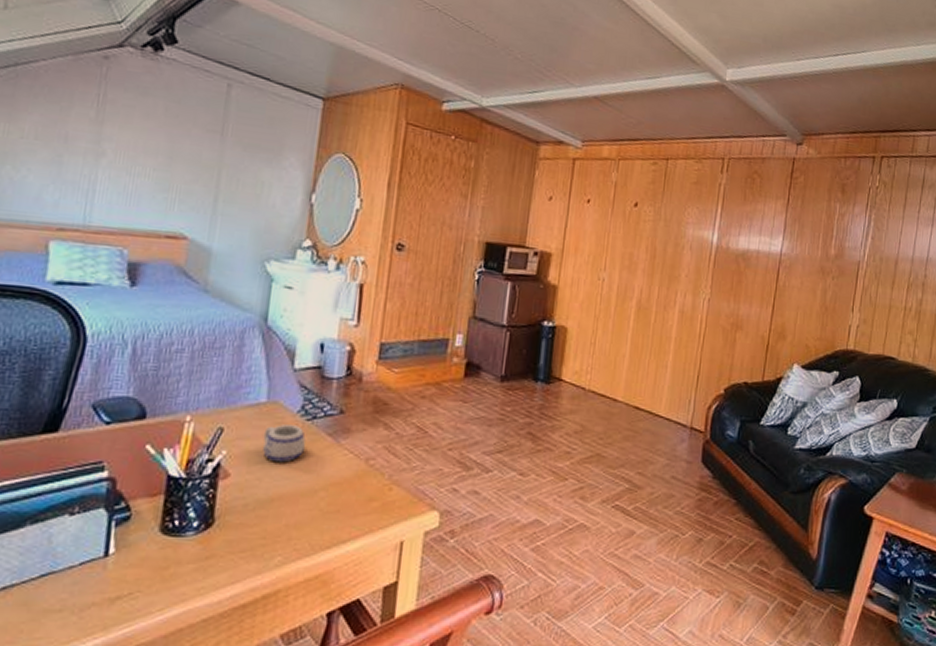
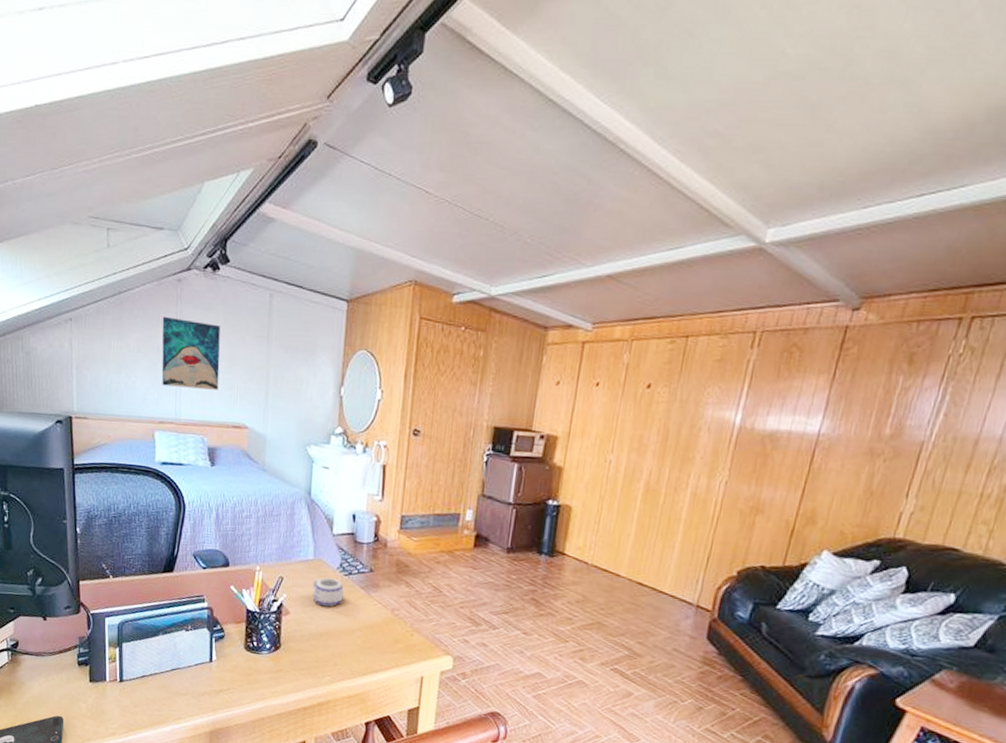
wall art: none [67,97,159,192] -> present [161,316,221,390]

